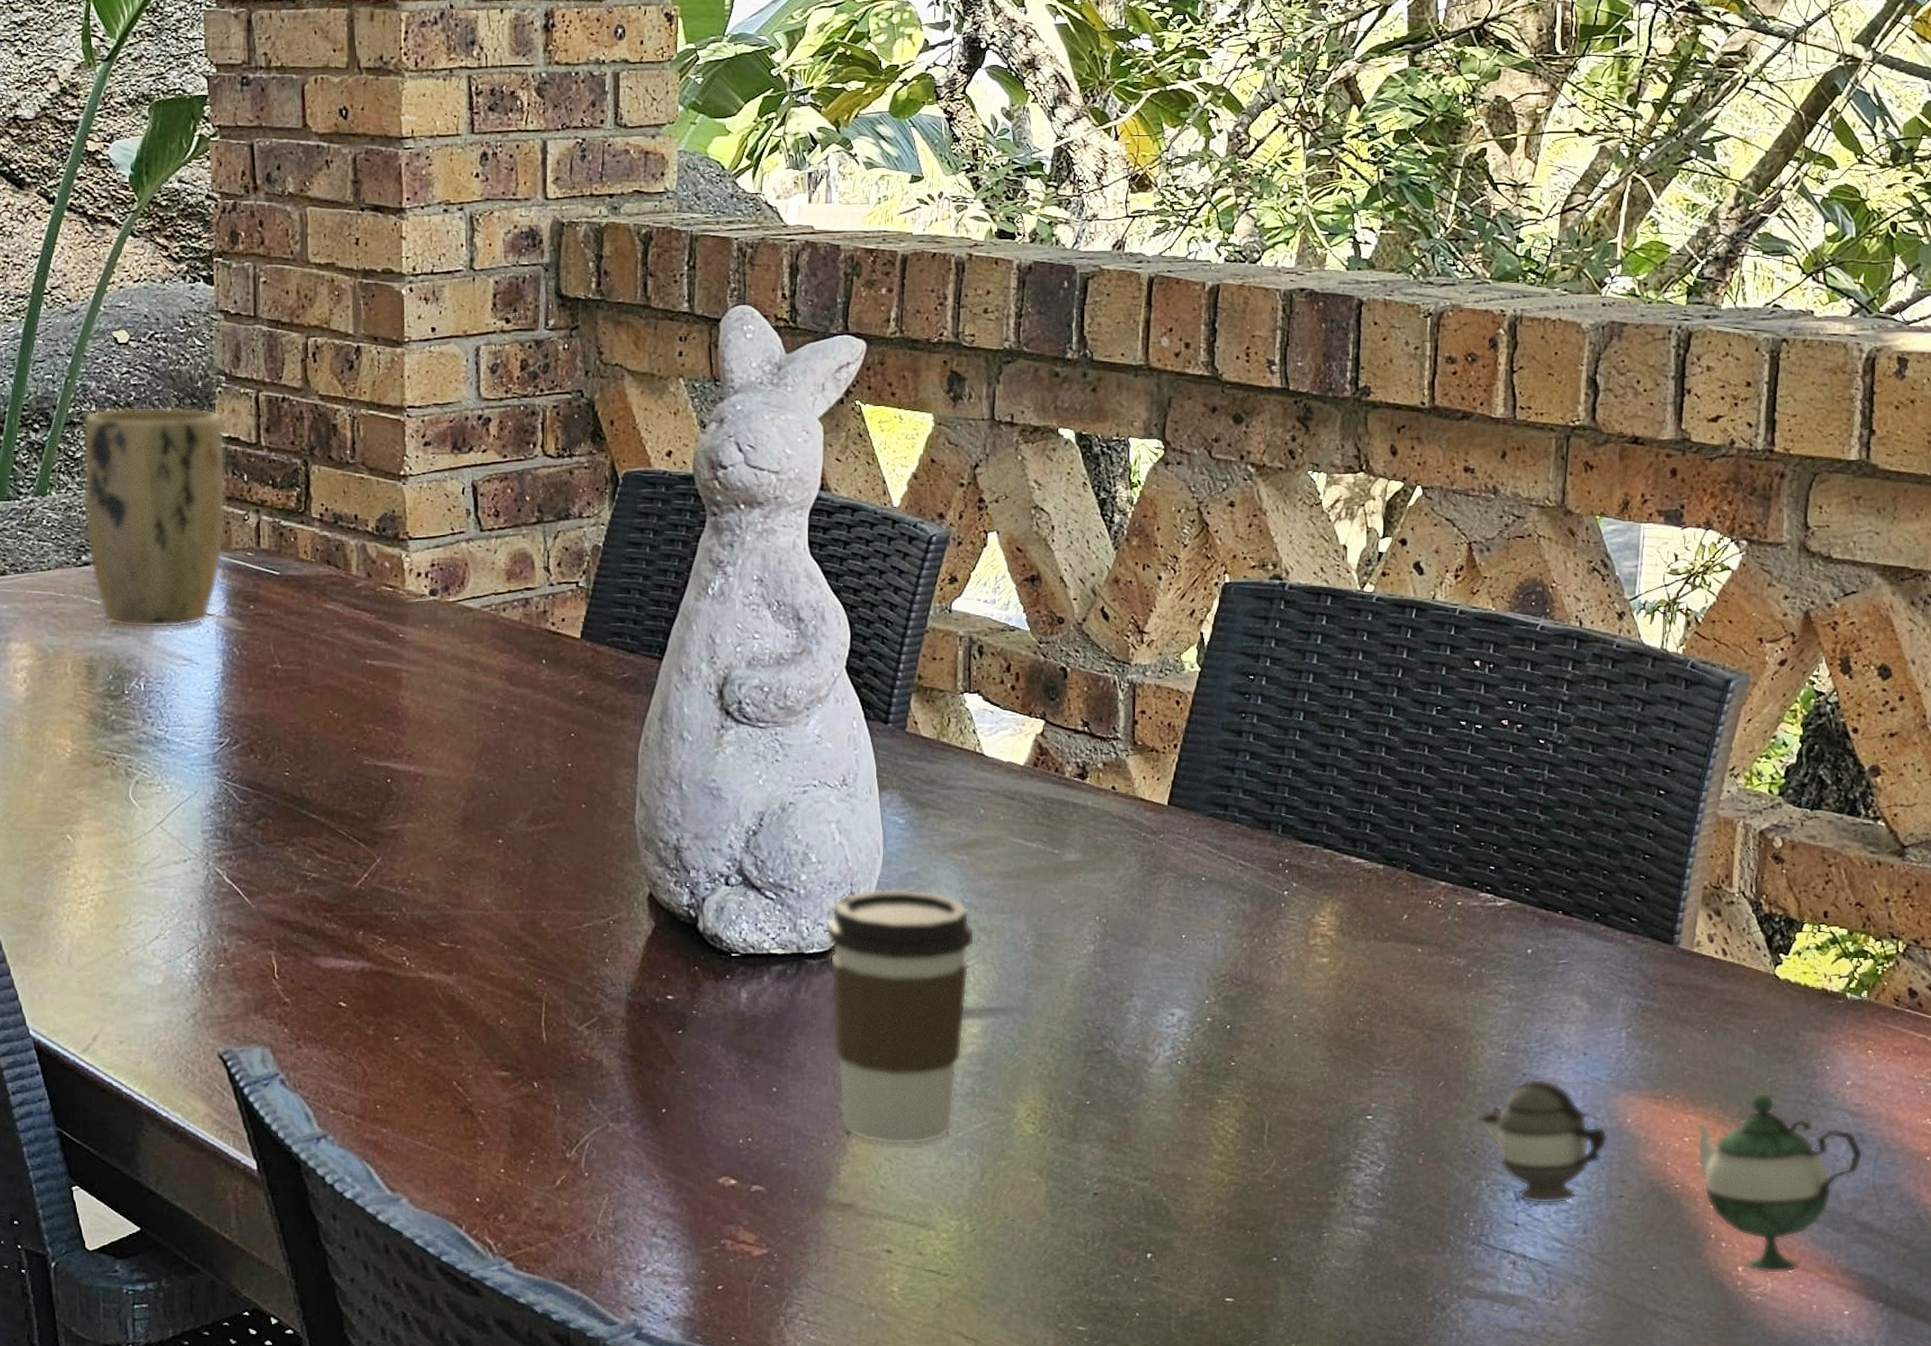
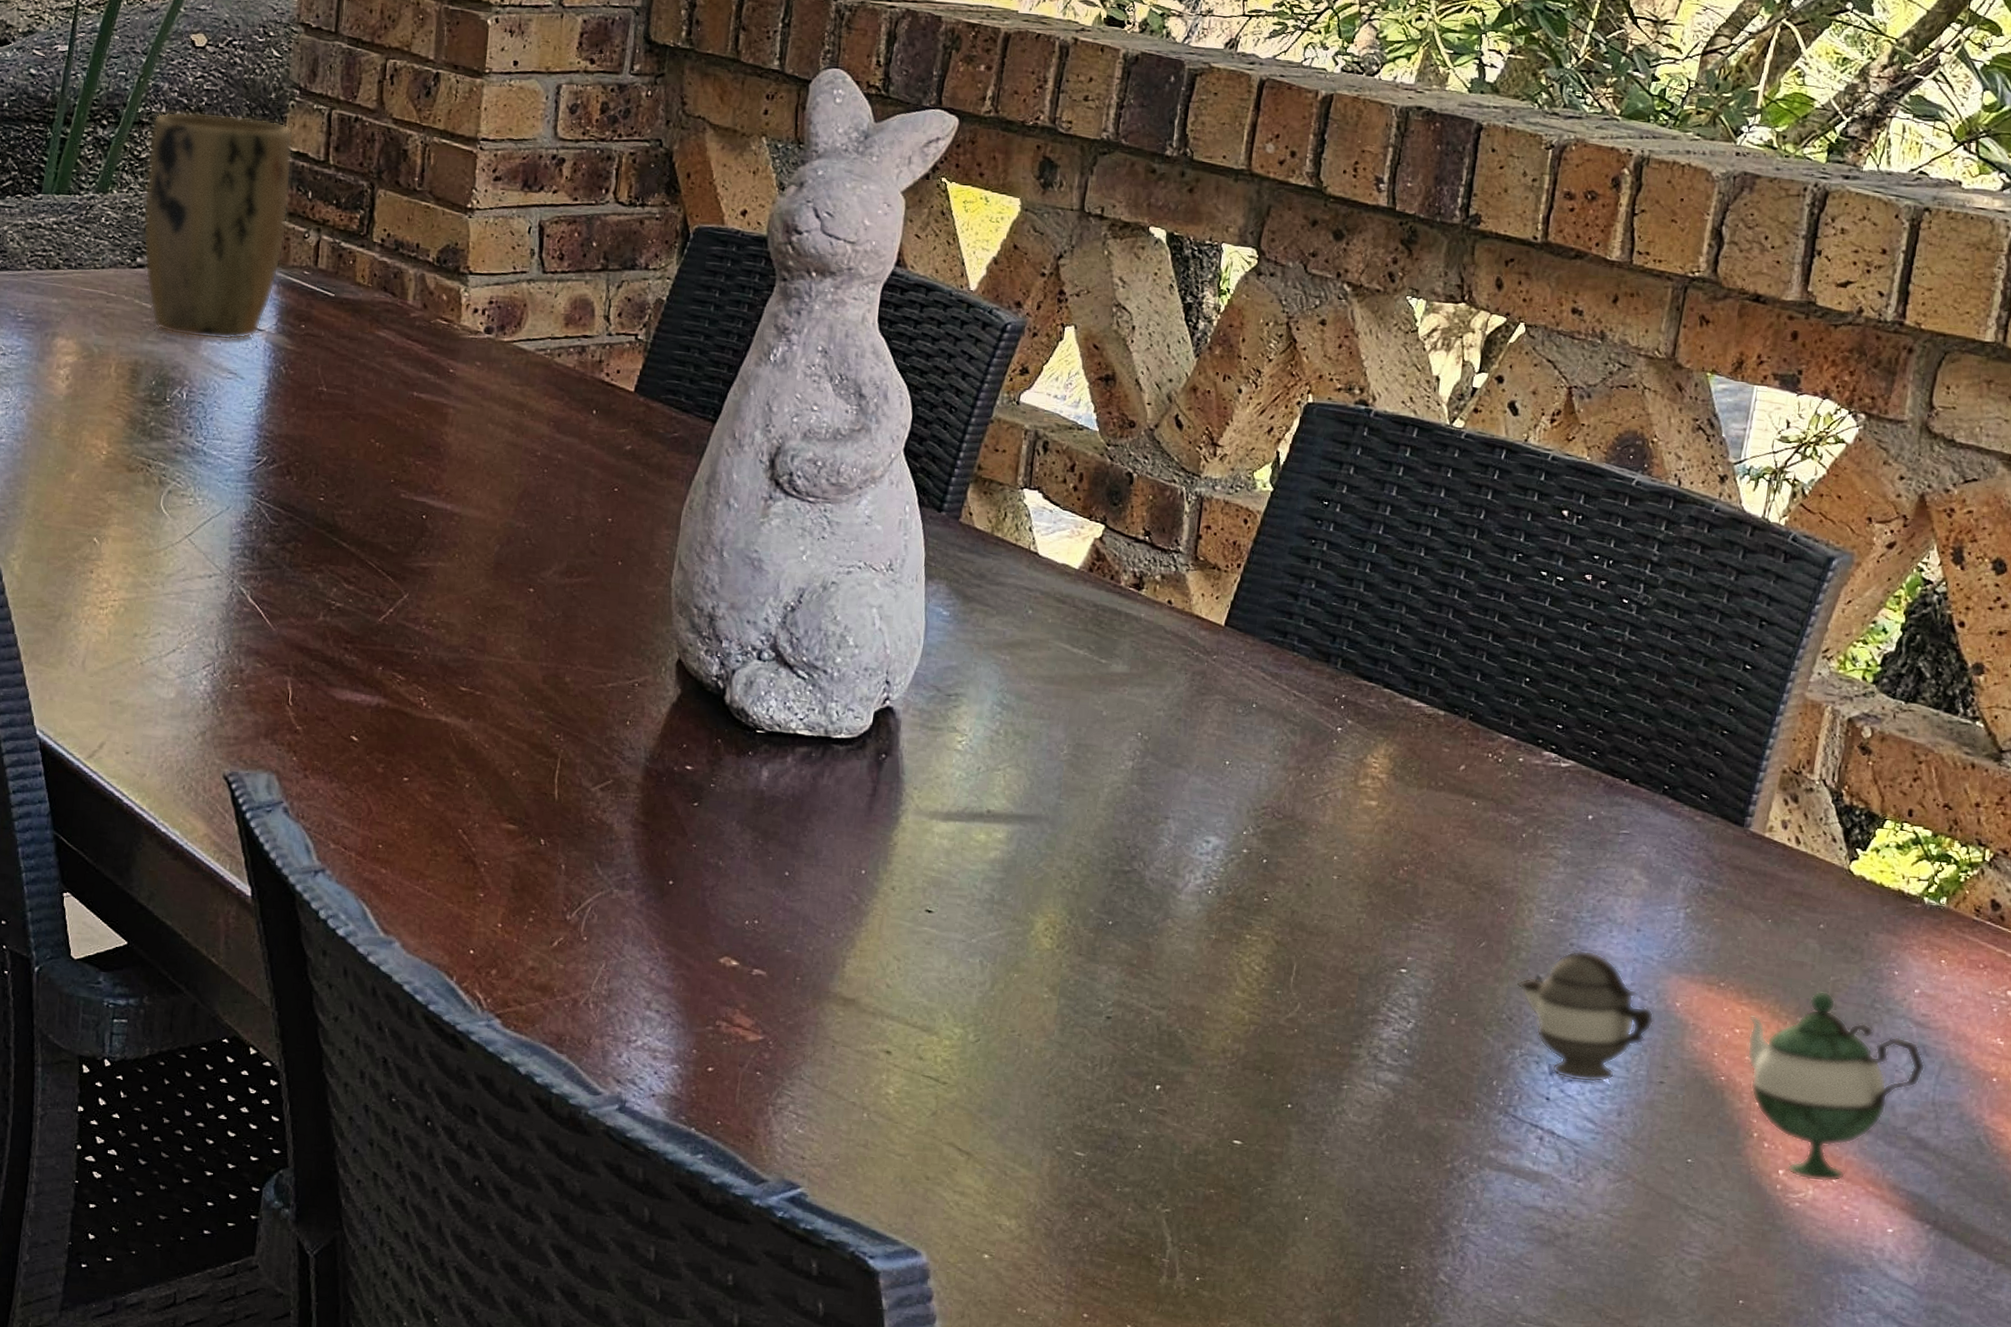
coffee cup: present [825,889,975,1145] -> none [852,679,1010,947]

